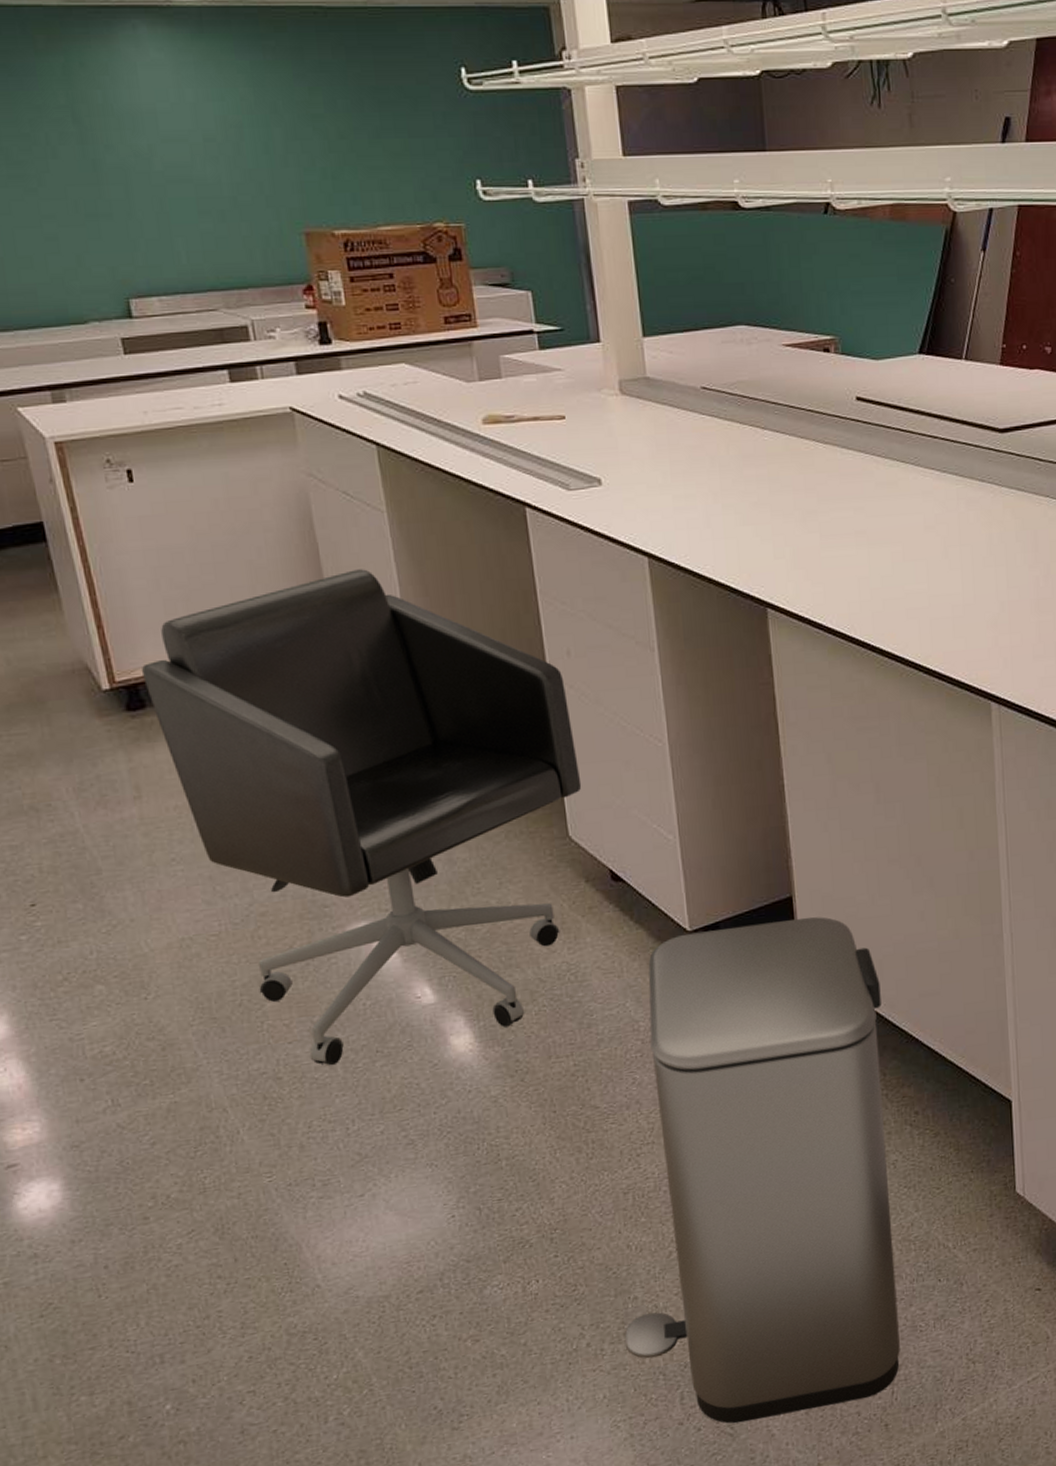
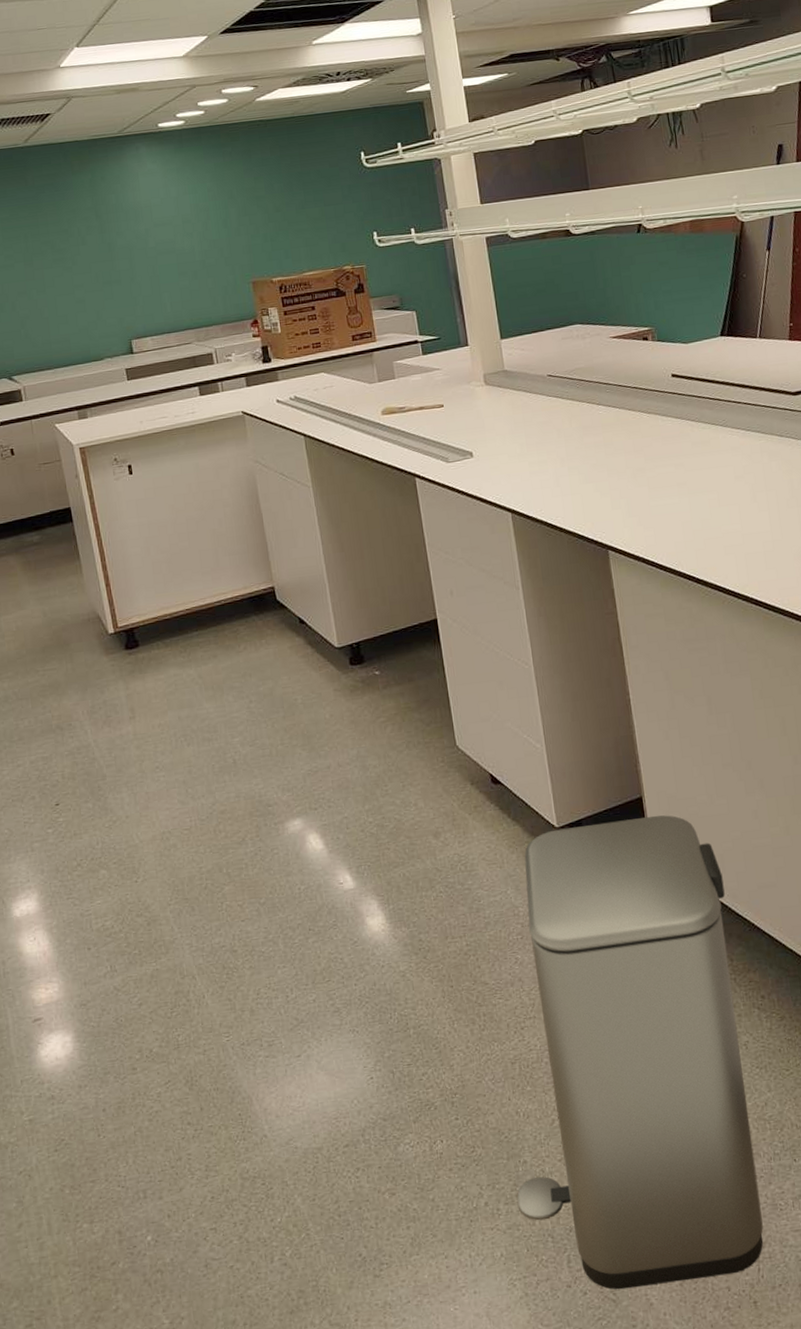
office chair: present [142,569,582,1066] -> none [137,532,466,941]

